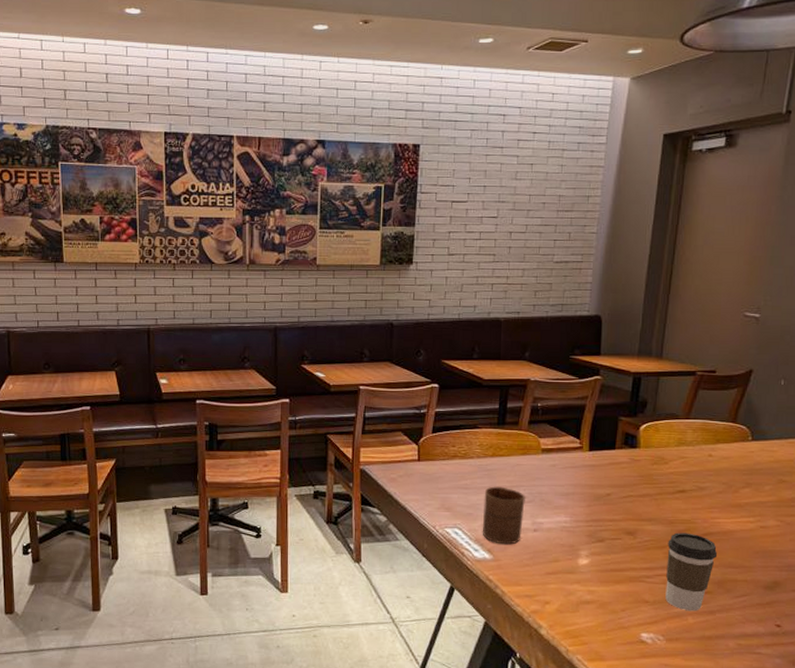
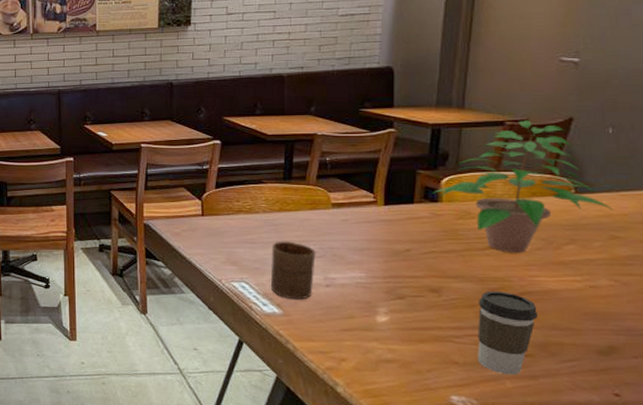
potted plant: none [632,371,781,497] -> present [432,120,612,254]

